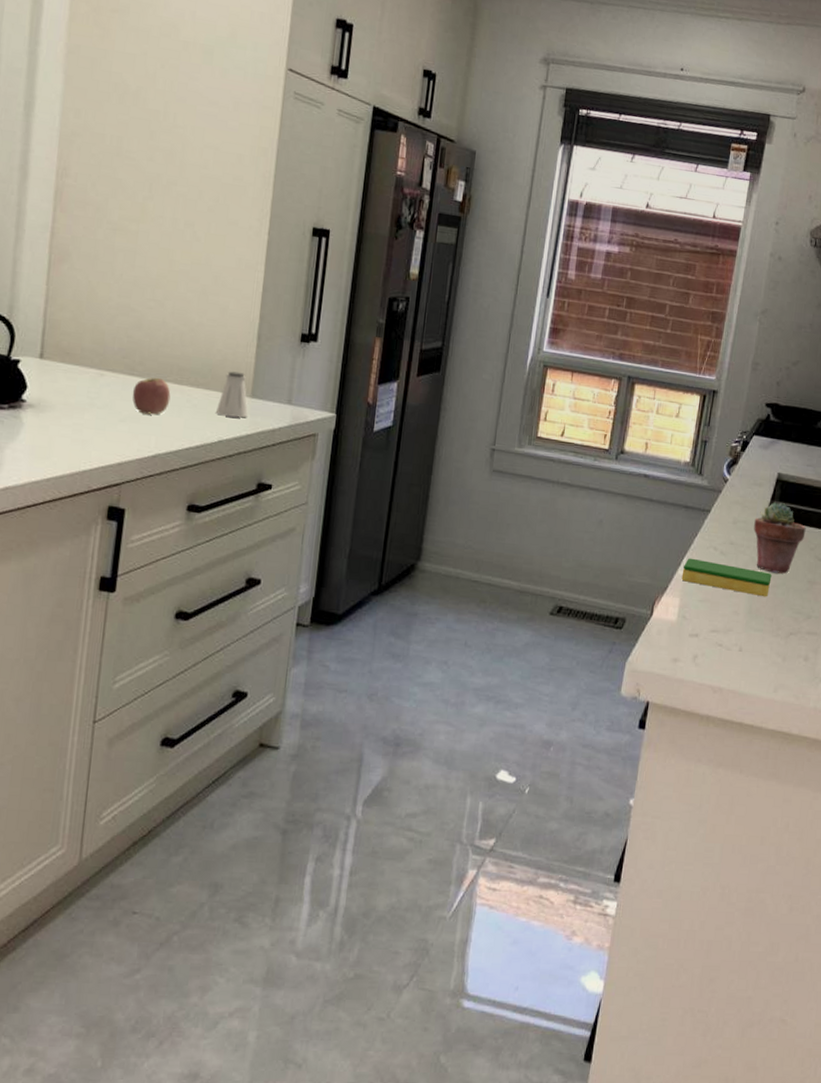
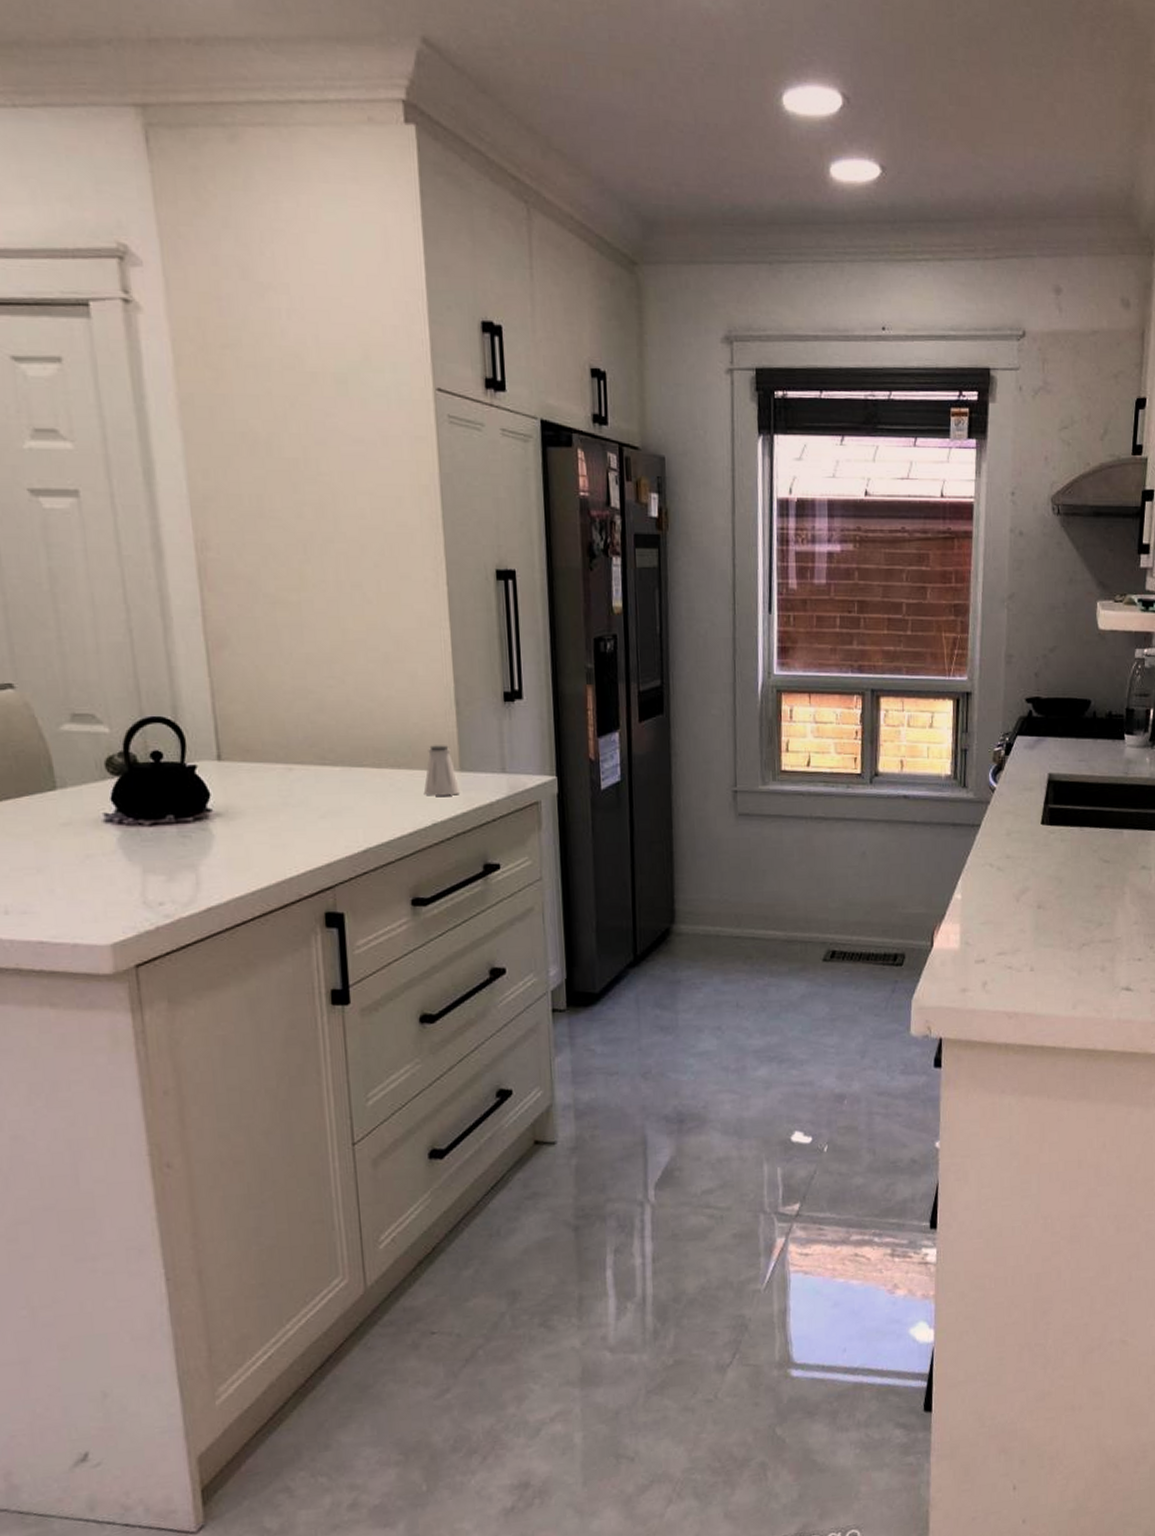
apple: present [132,377,171,415] -> none [327,763,371,806]
dish sponge: present [681,558,772,597] -> none [959,879,1056,910]
potted succulent: present [753,502,806,574] -> none [1029,805,1086,883]

